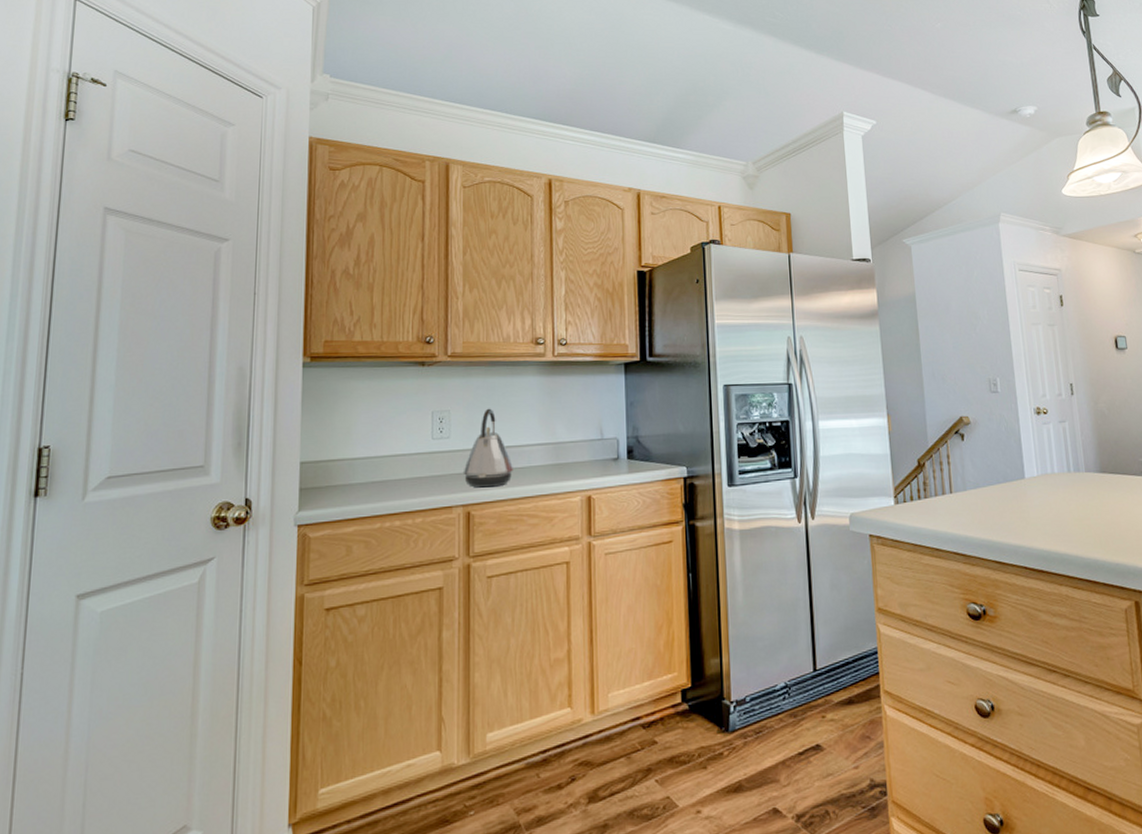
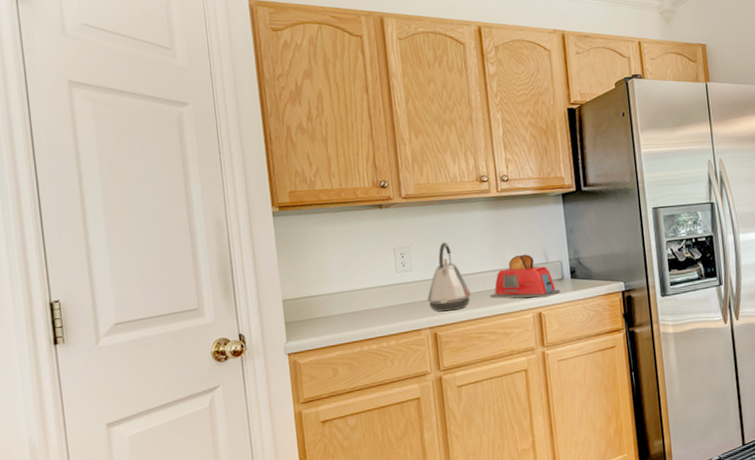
toaster: none [534,427,615,479] -> present [489,254,561,299]

